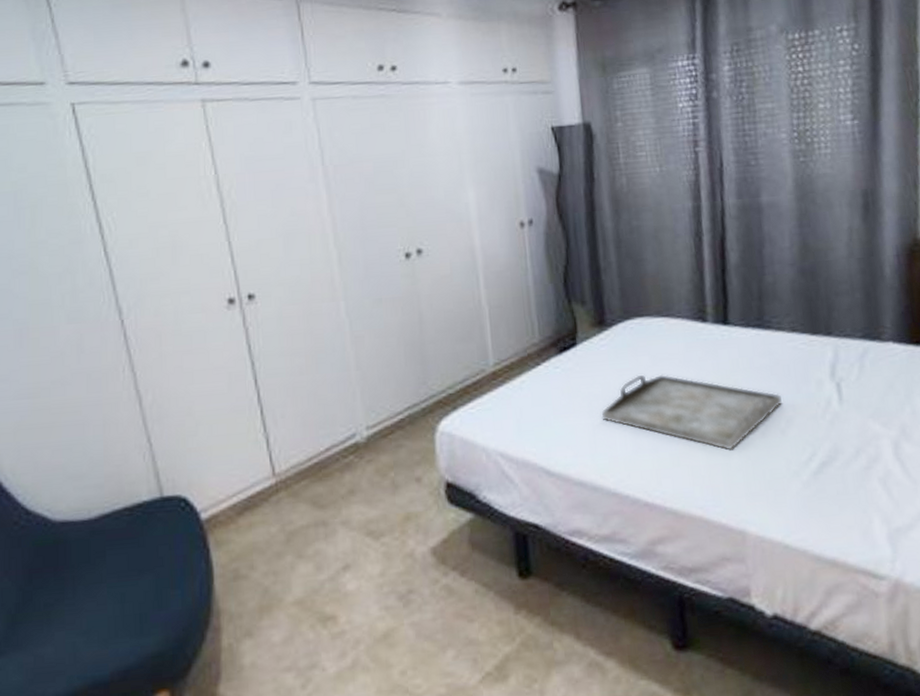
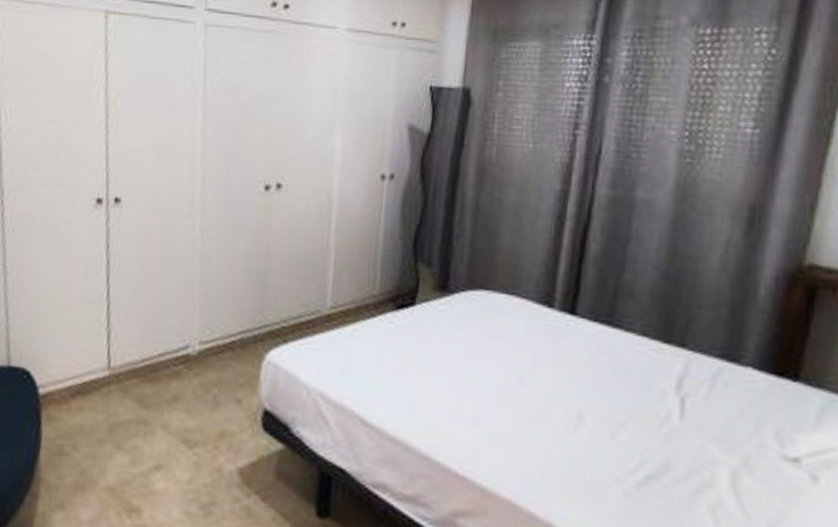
serving tray: present [601,374,782,451] -> none [427,346,618,442]

